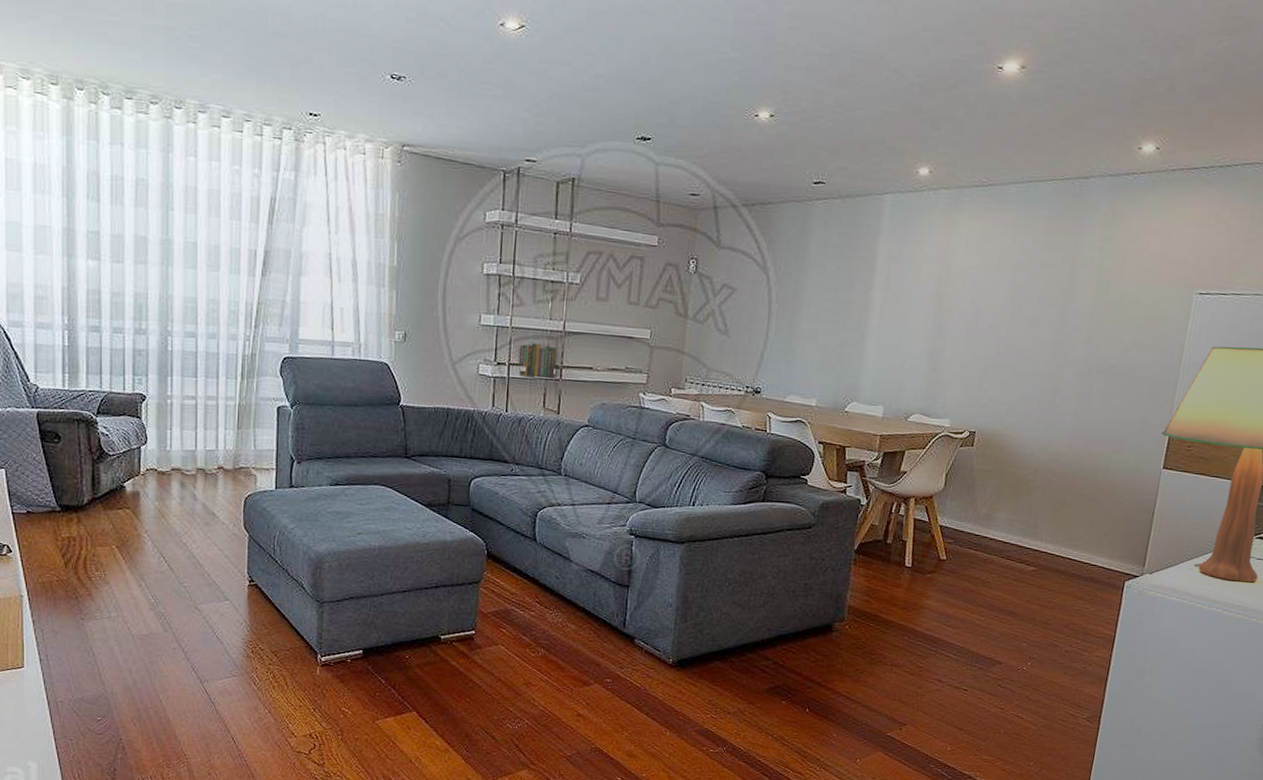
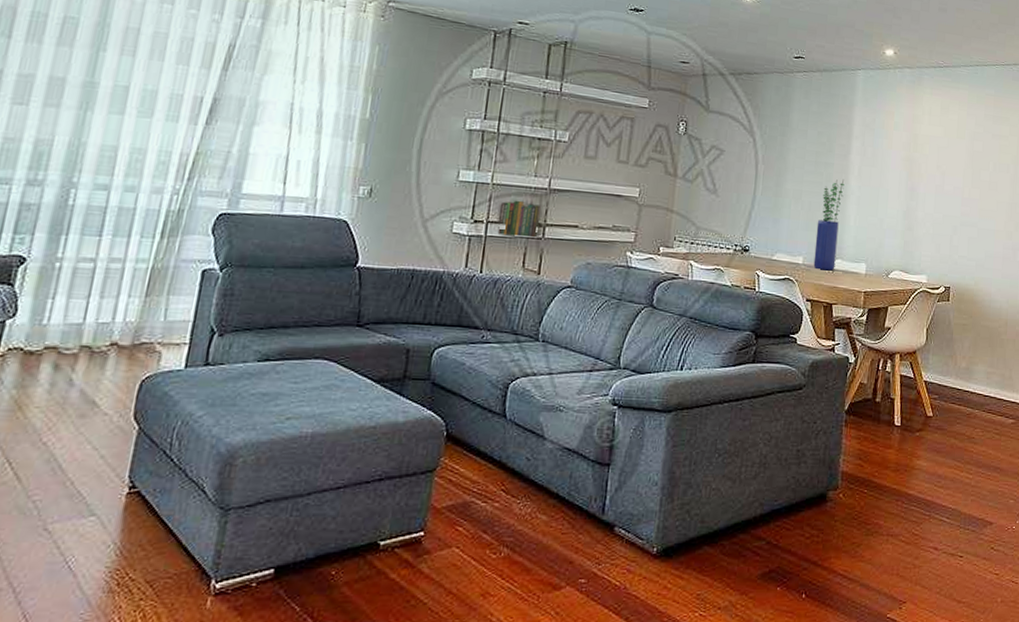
vase: none [827,317,864,414] -> present [813,179,844,271]

